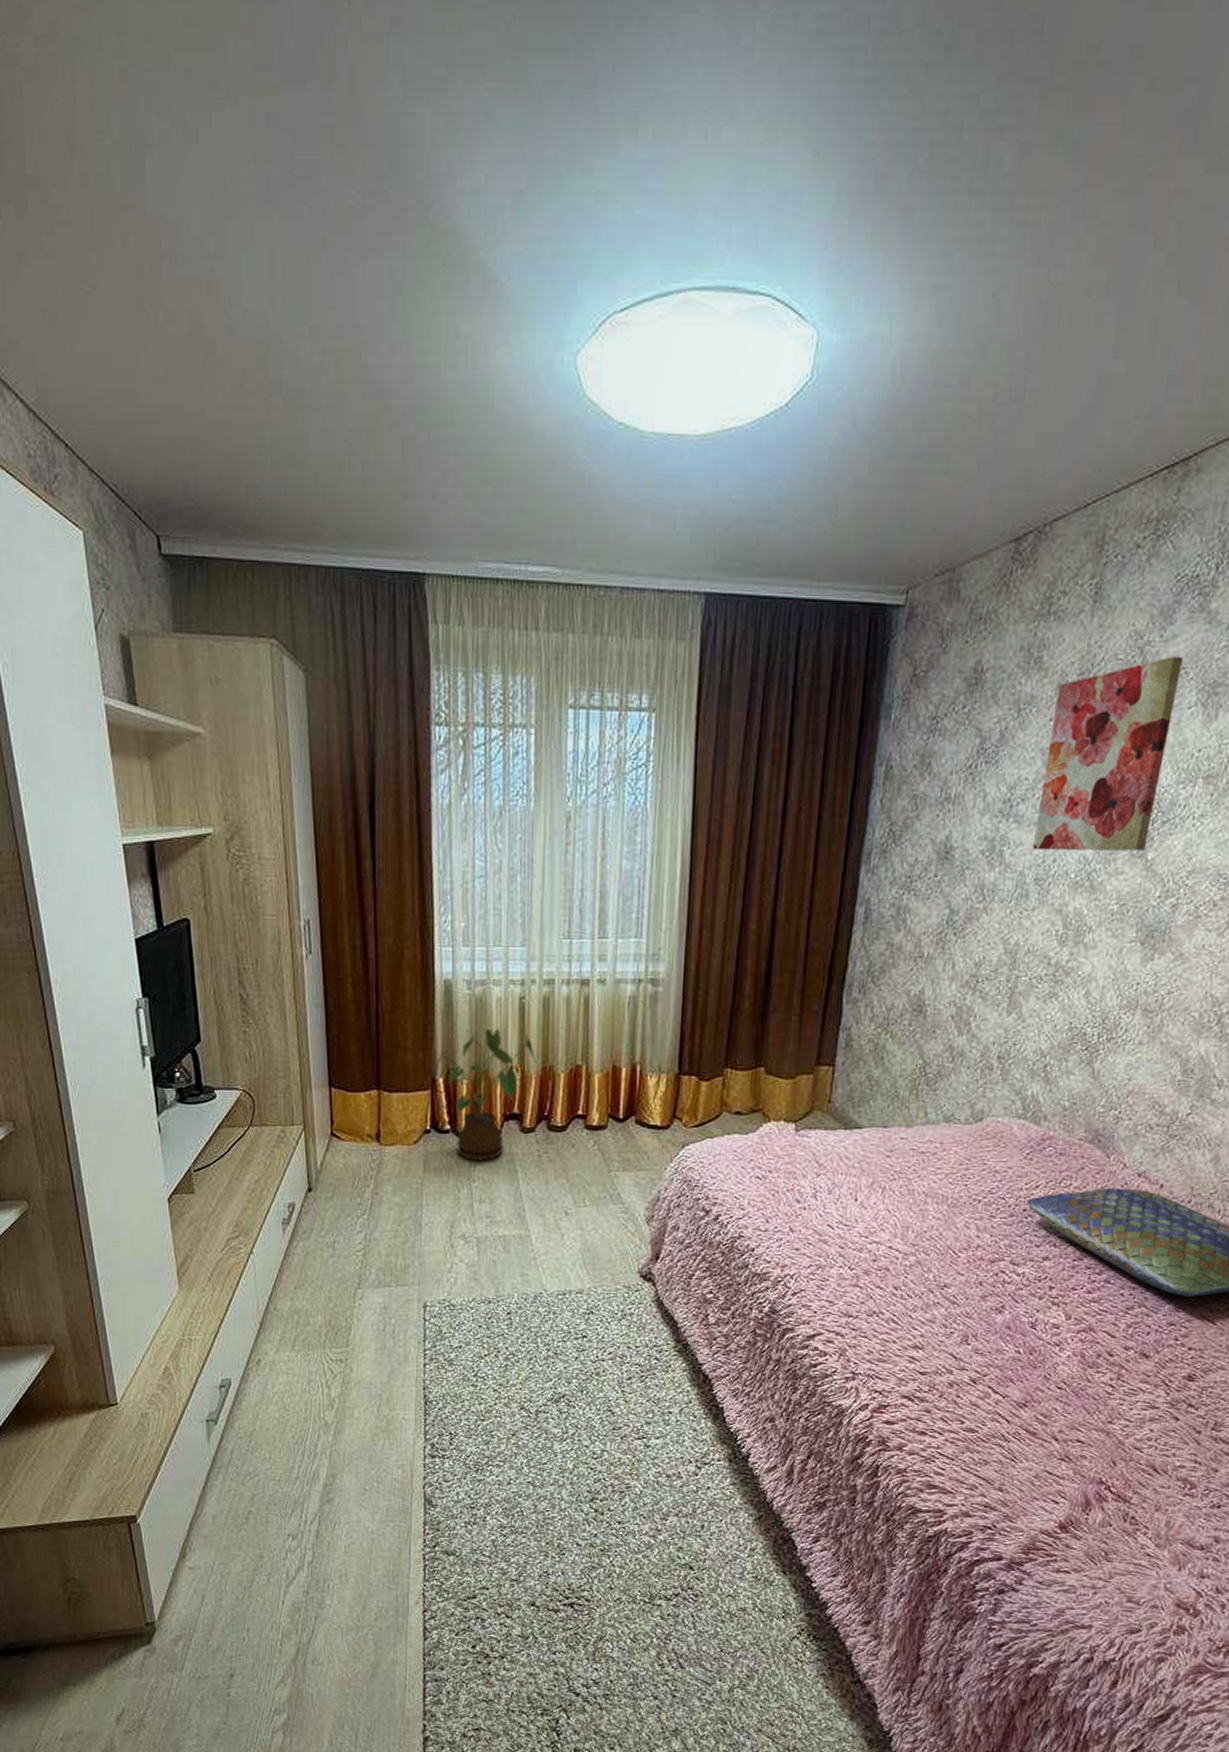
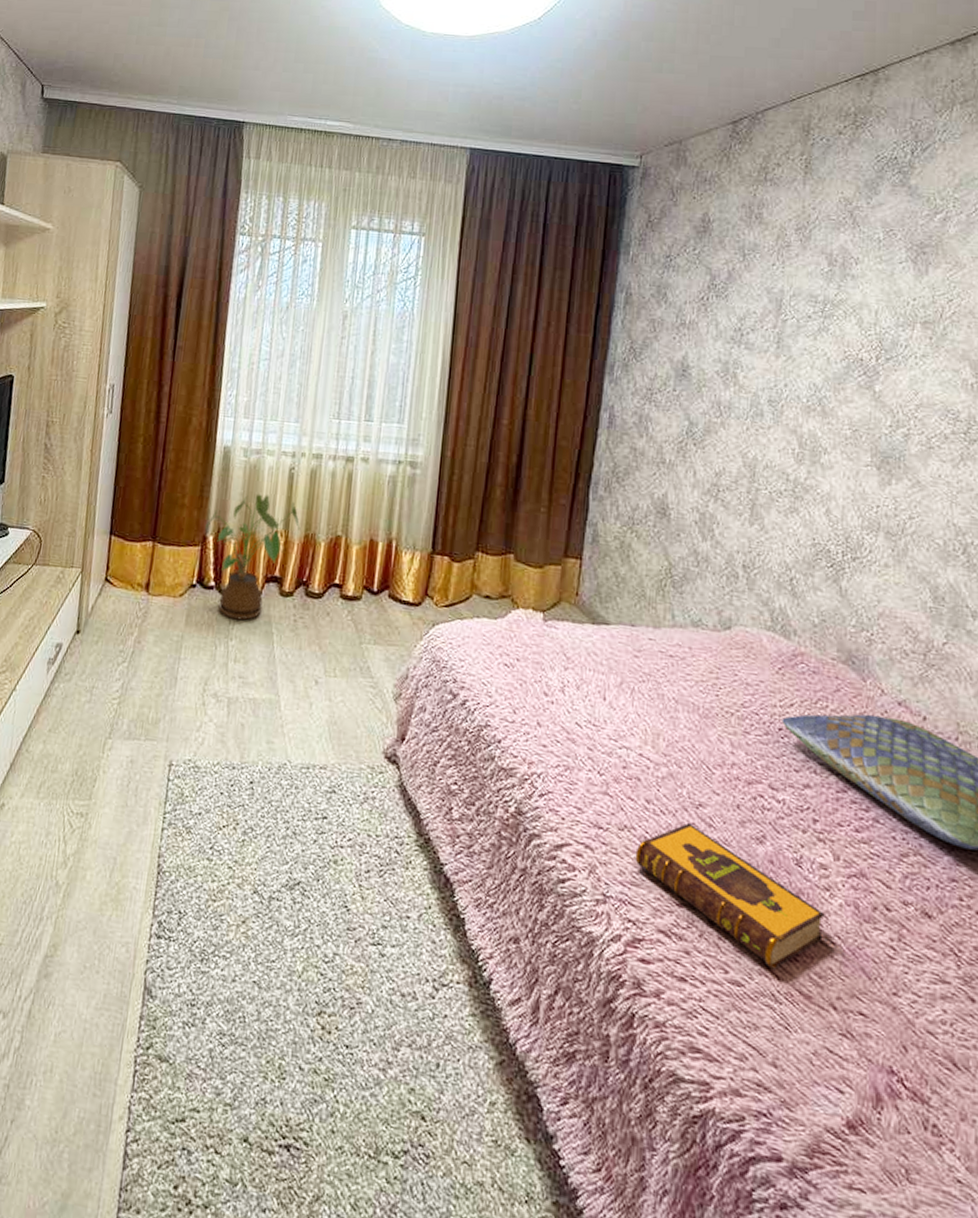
hardback book: none [882,1302,1054,1416] -> present [635,822,825,970]
wall art: present [1032,656,1184,851] -> none [764,220,891,384]

